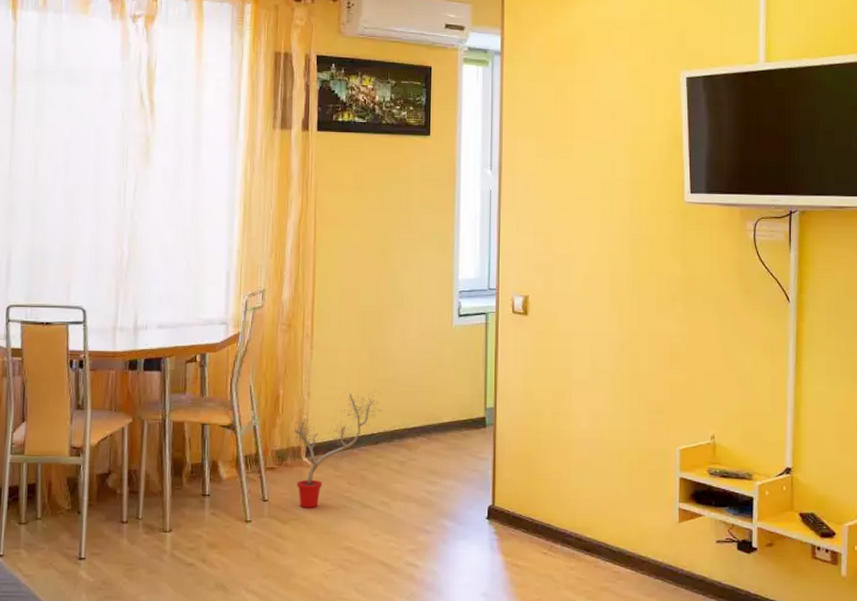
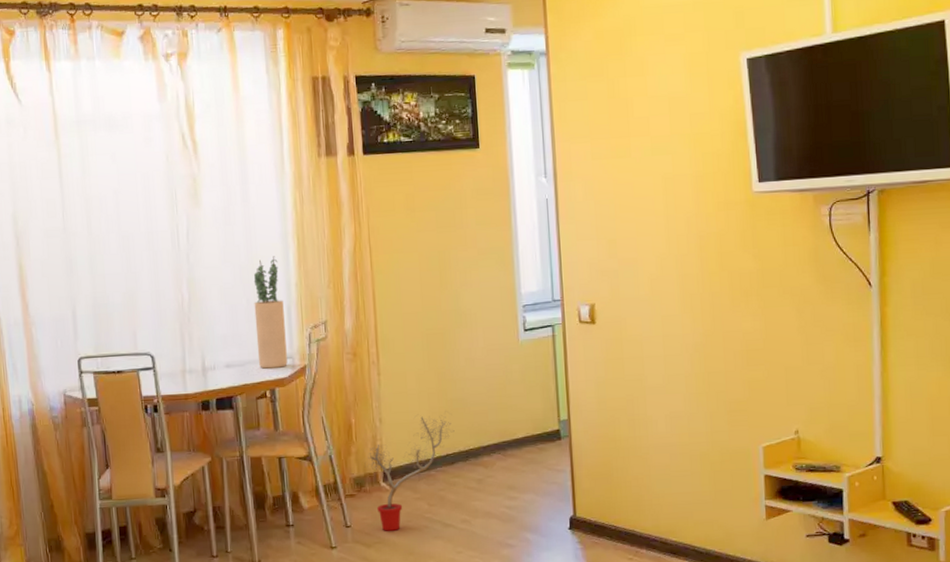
vase: none [191,221,223,333] -> present [253,256,288,369]

